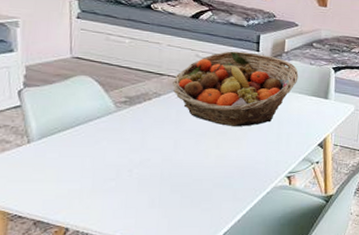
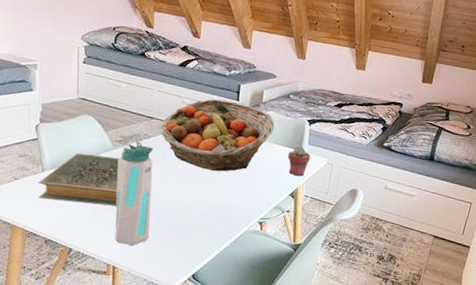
hardback book: none [23,119,125,175] -> present [38,153,119,206]
water bottle: none [121,101,165,216] -> present [114,141,153,245]
potted succulent: none [314,94,338,125] -> present [288,145,311,177]

